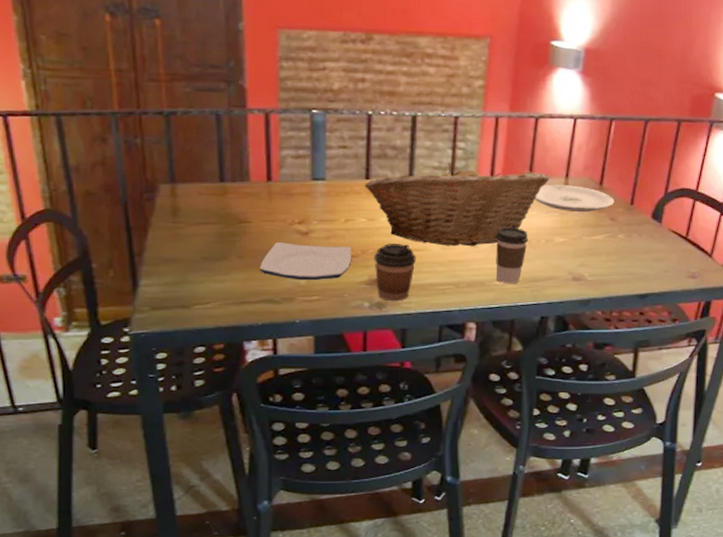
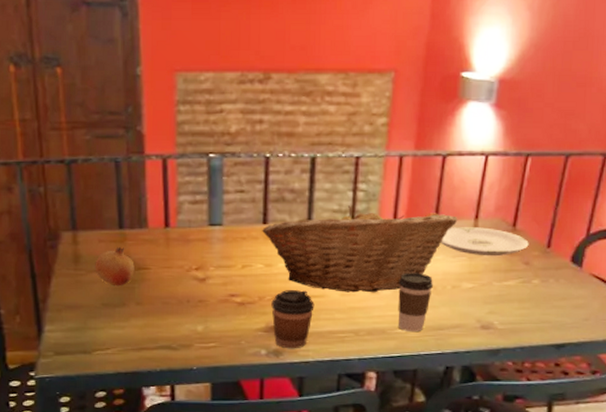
fruit: none [194,199,236,240] -> present [95,246,135,287]
plate: present [260,242,351,281] -> none [158,289,248,327]

